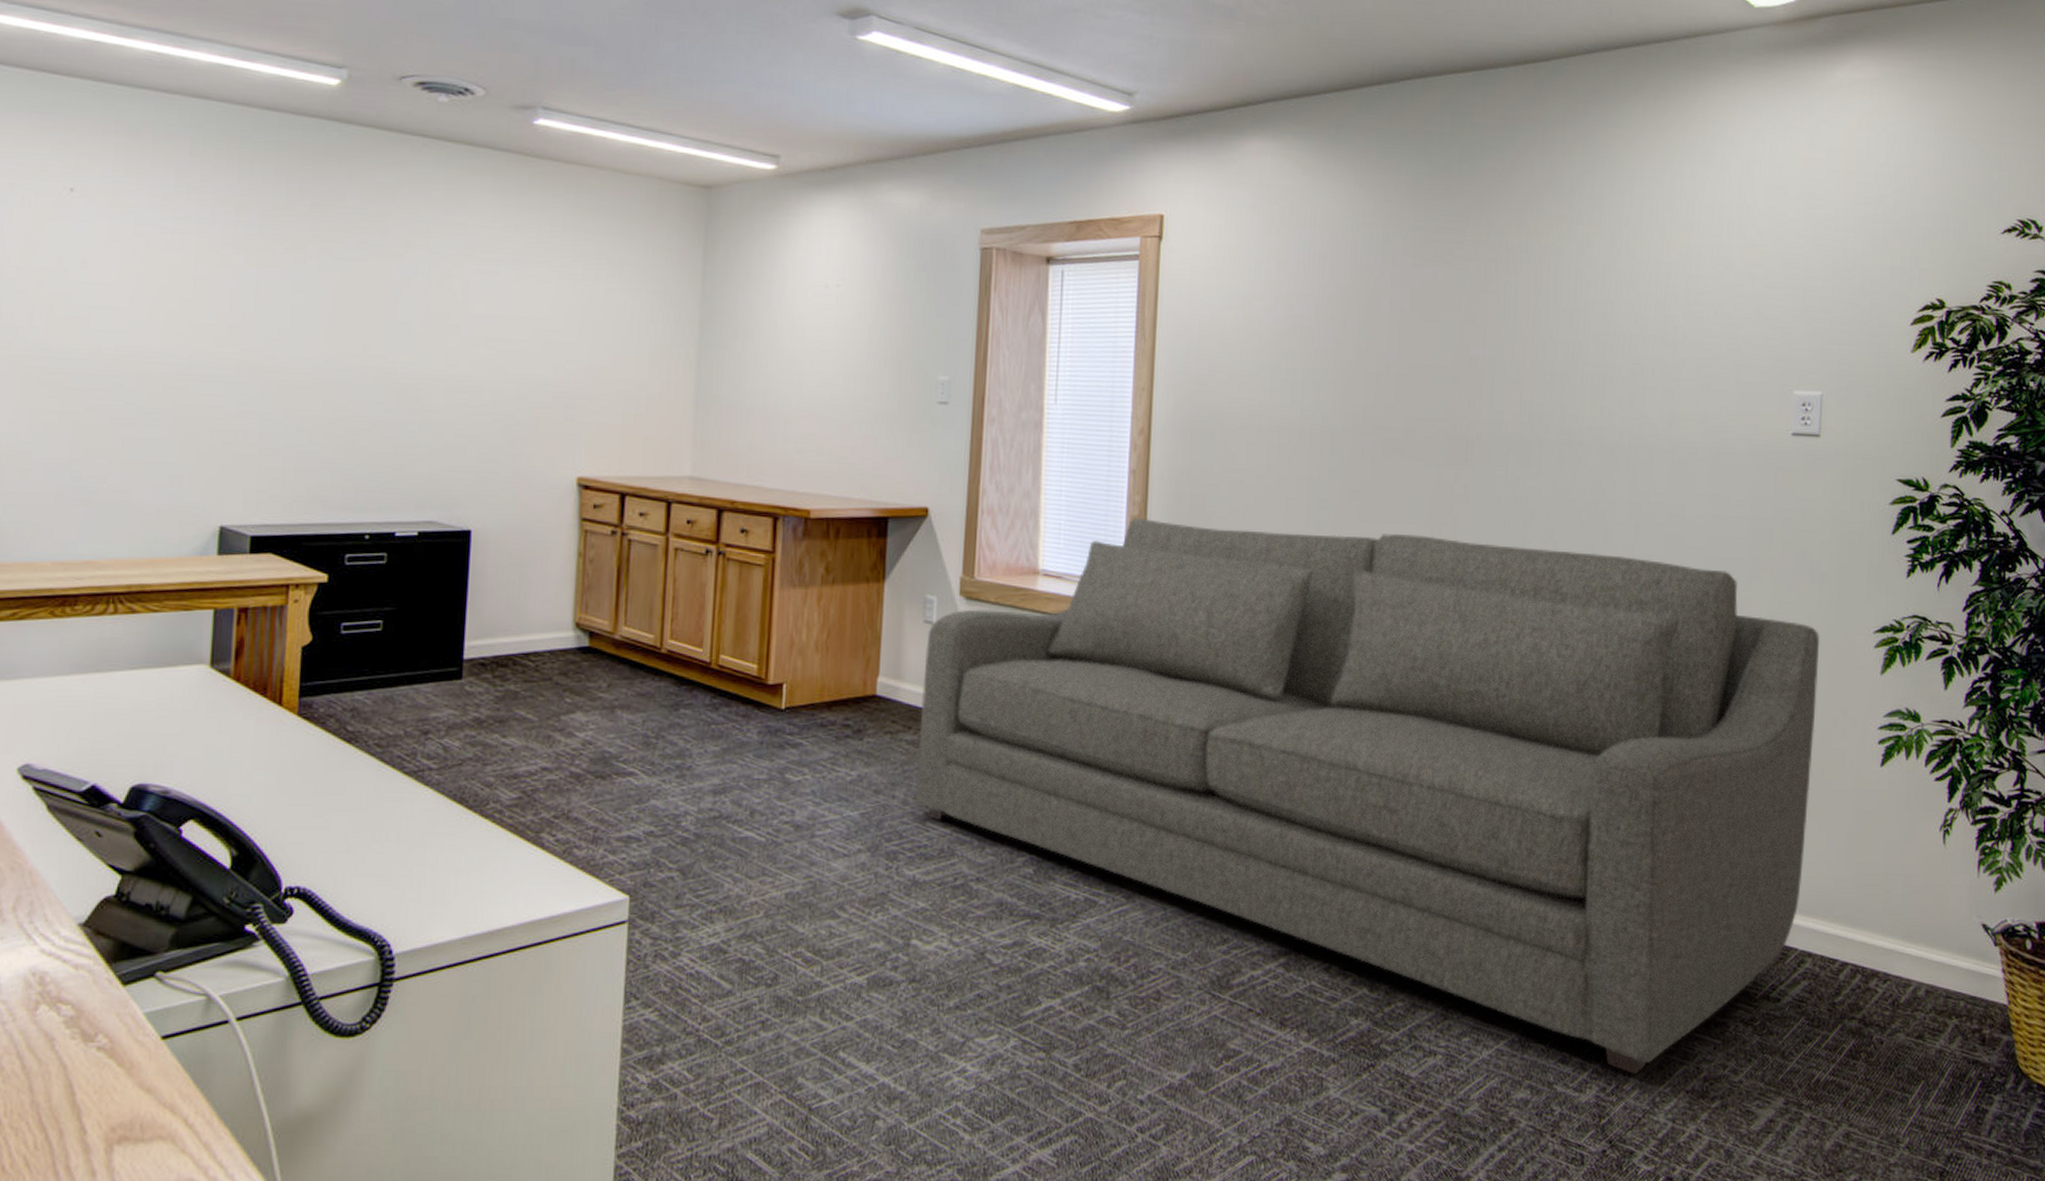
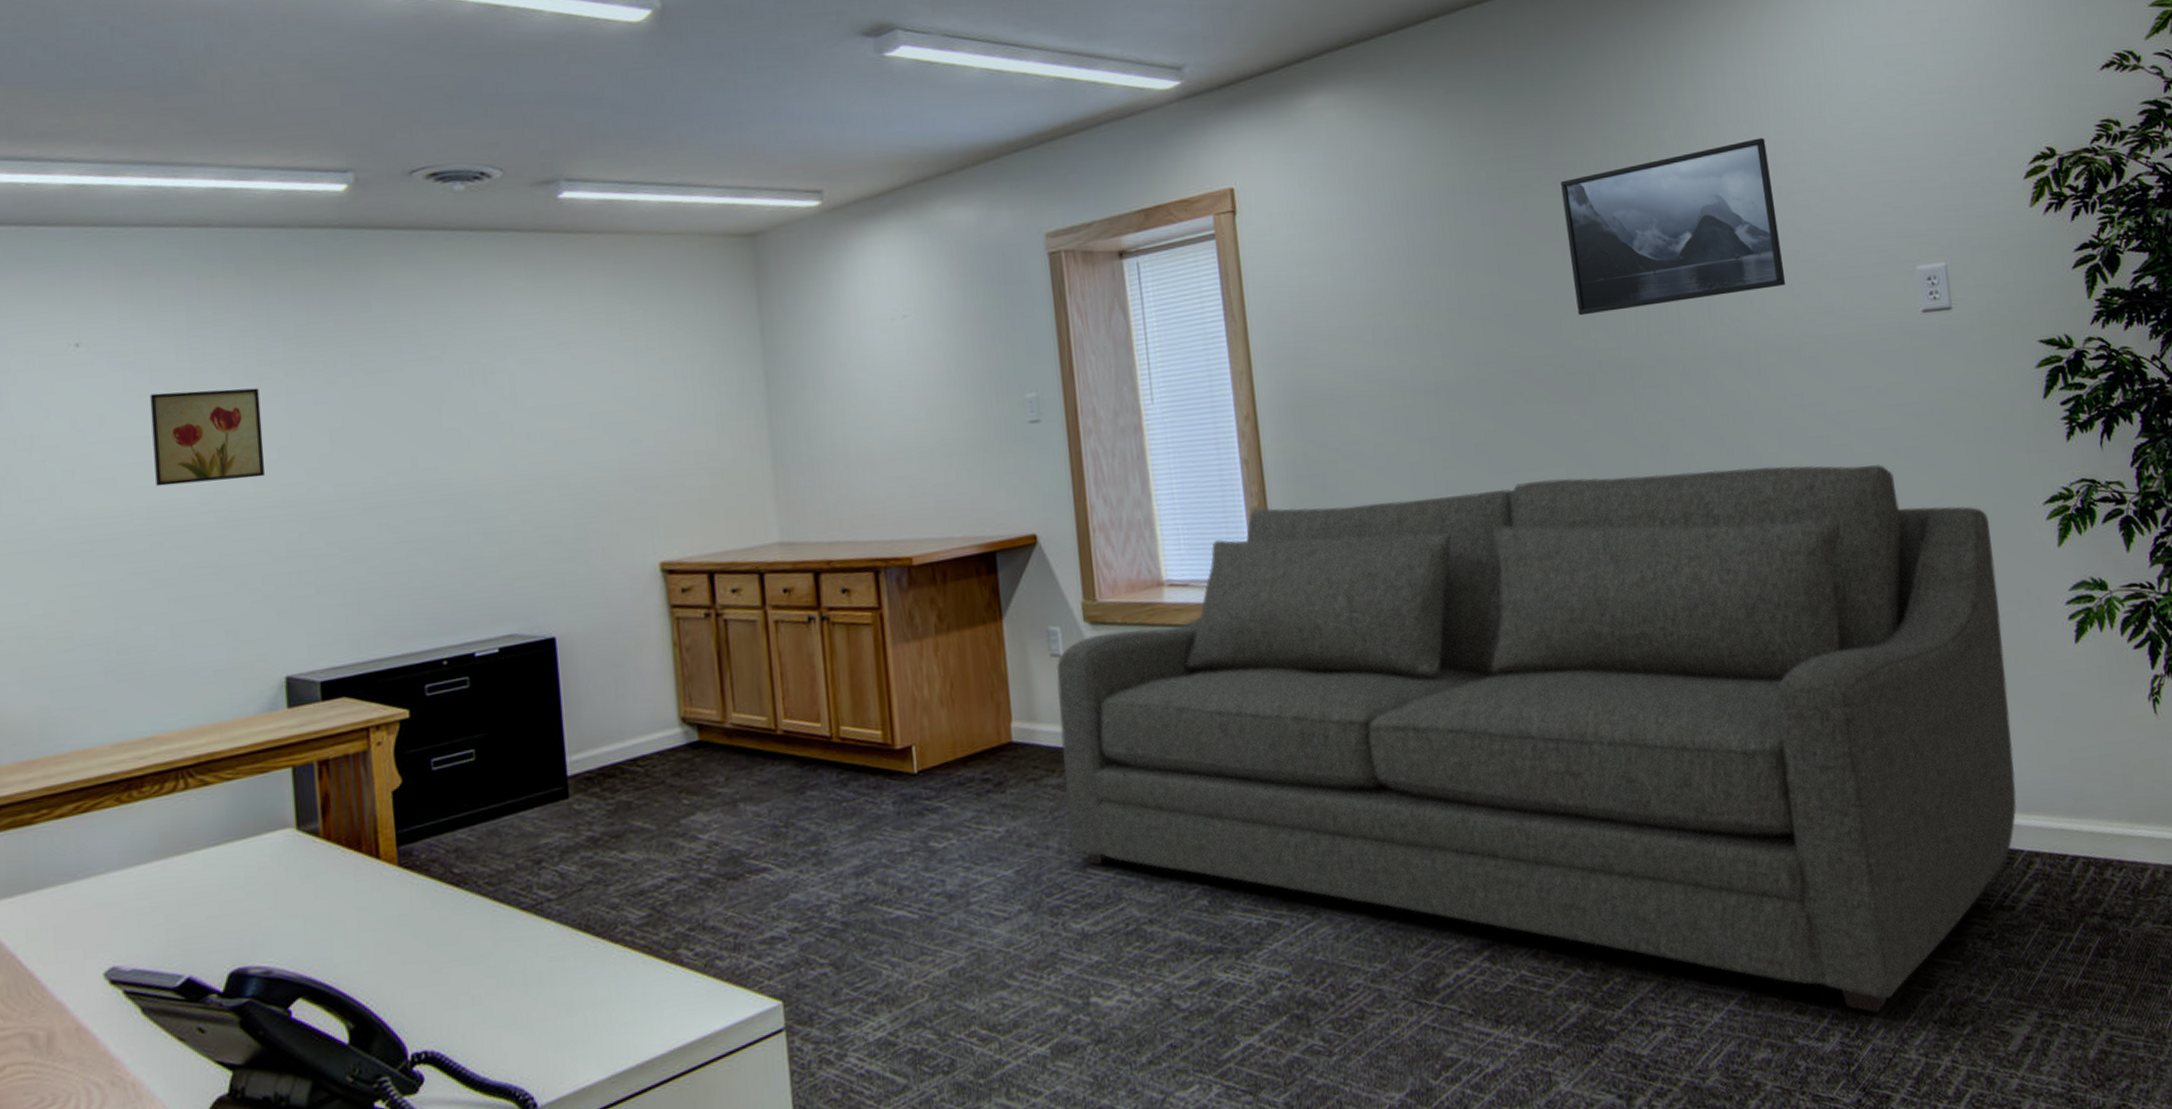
wall art: none [126,246,232,339] -> present [149,388,266,487]
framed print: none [1467,246,1672,390] -> present [1561,138,1786,316]

